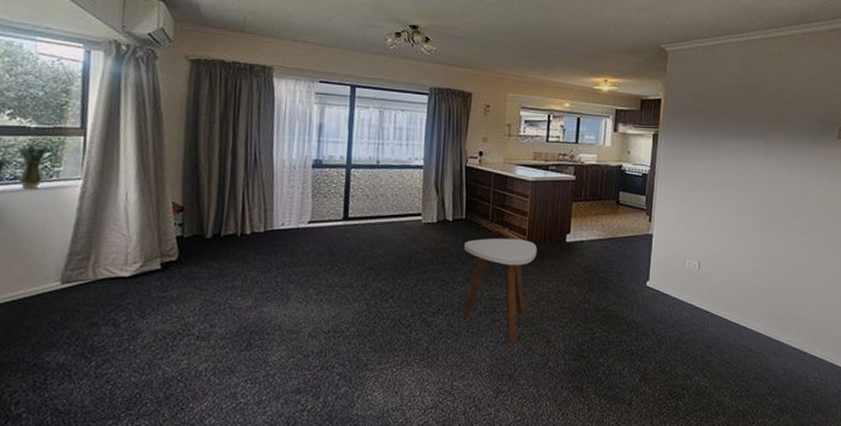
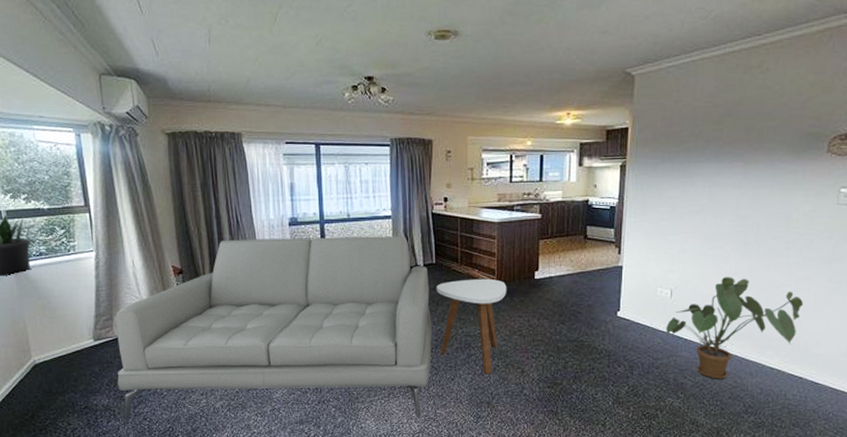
vase: present [20,143,49,190] -> none [40,223,63,263]
sofa: none [79,177,457,391] -> present [115,235,433,424]
house plant: none [693,252,822,358] -> present [666,277,804,379]

